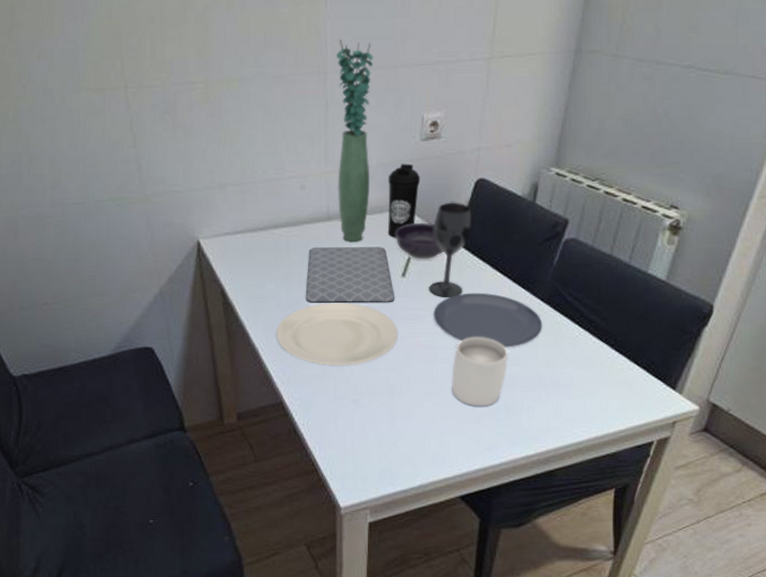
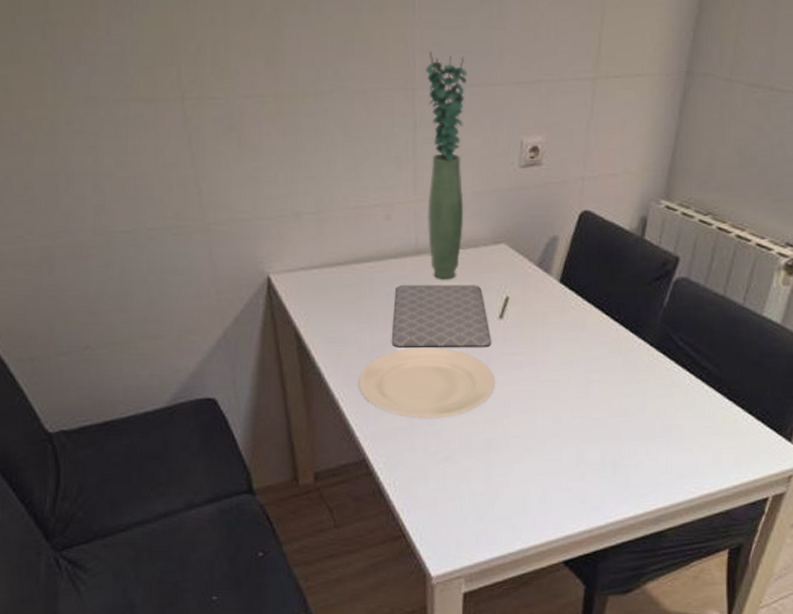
water bottle: present [387,163,421,238] -> none [483,192,520,275]
bowl: present [395,223,444,259] -> none [491,259,546,299]
wine glass: present [428,202,473,298] -> none [528,236,576,343]
plate: present [434,292,543,348] -> none [534,336,652,397]
mug: present [452,337,509,407] -> none [554,385,616,462]

